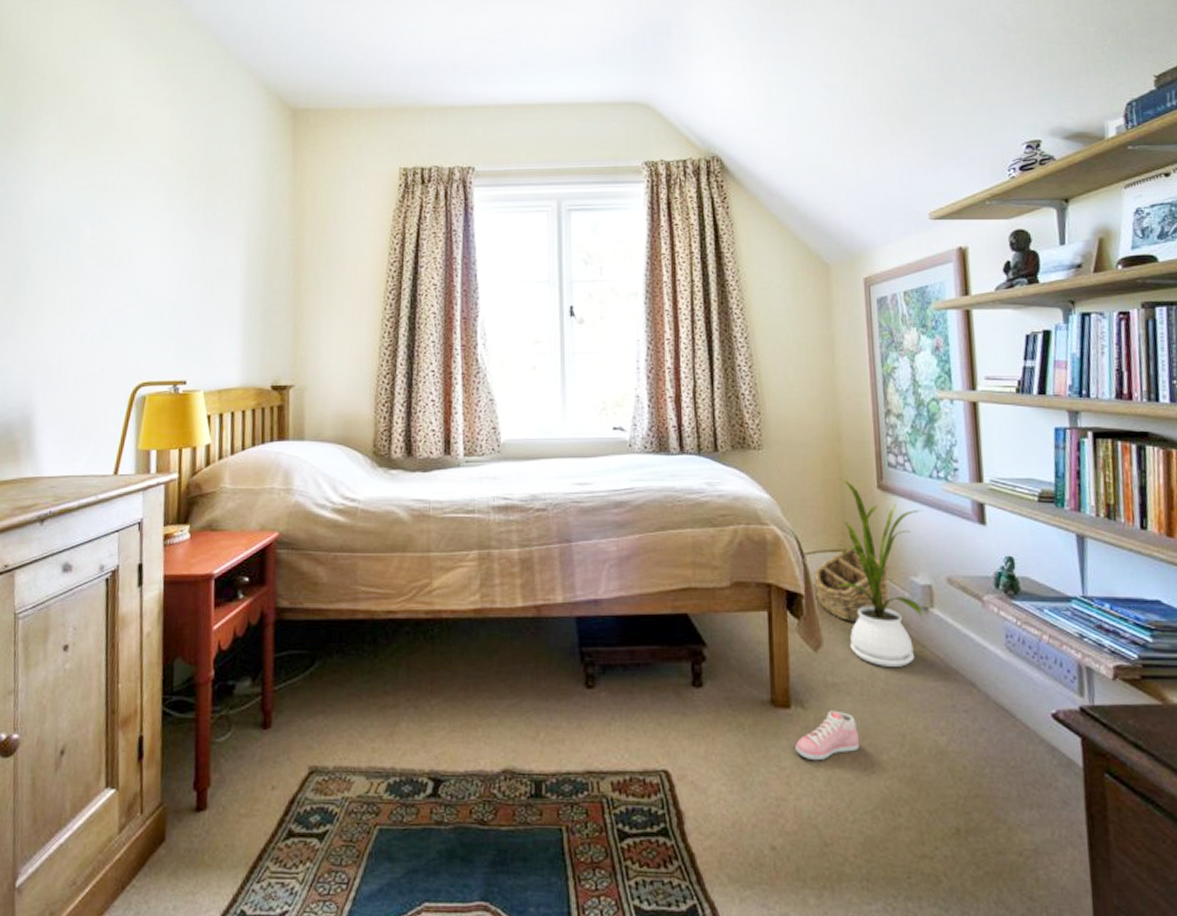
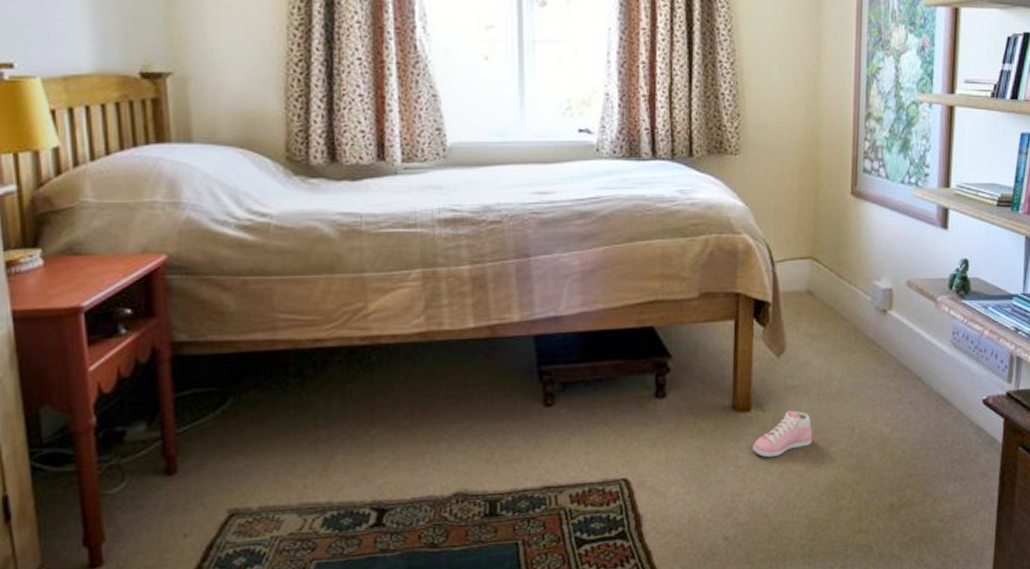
basket: present [814,549,889,622] -> none [782,256,855,327]
house plant: present [837,478,922,667] -> none [804,185,890,367]

